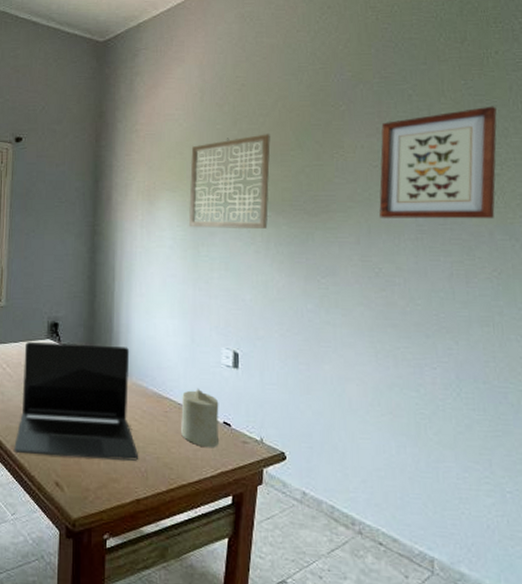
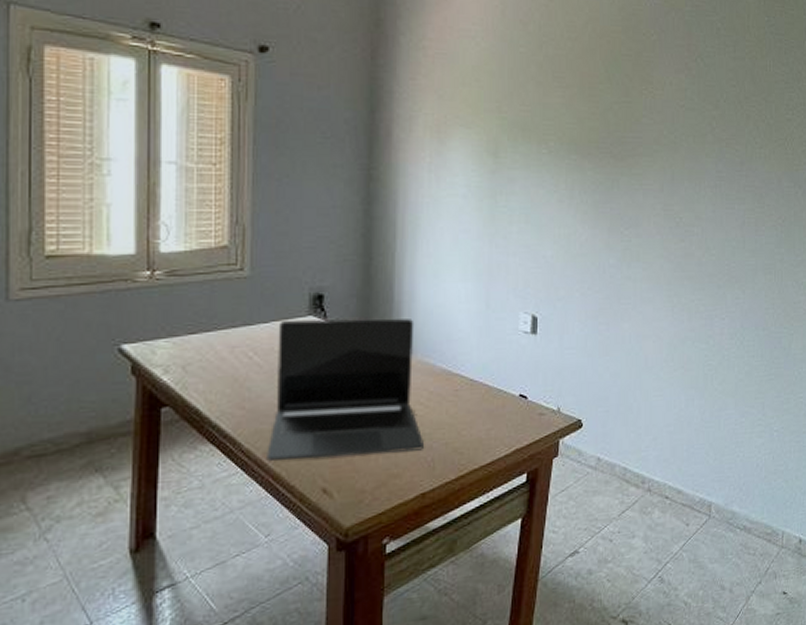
candle: present [181,388,219,448] -> none [473,359,515,425]
wall art: present [189,134,270,230] -> none [486,62,578,175]
wall art: present [379,106,497,219] -> none [683,47,793,166]

